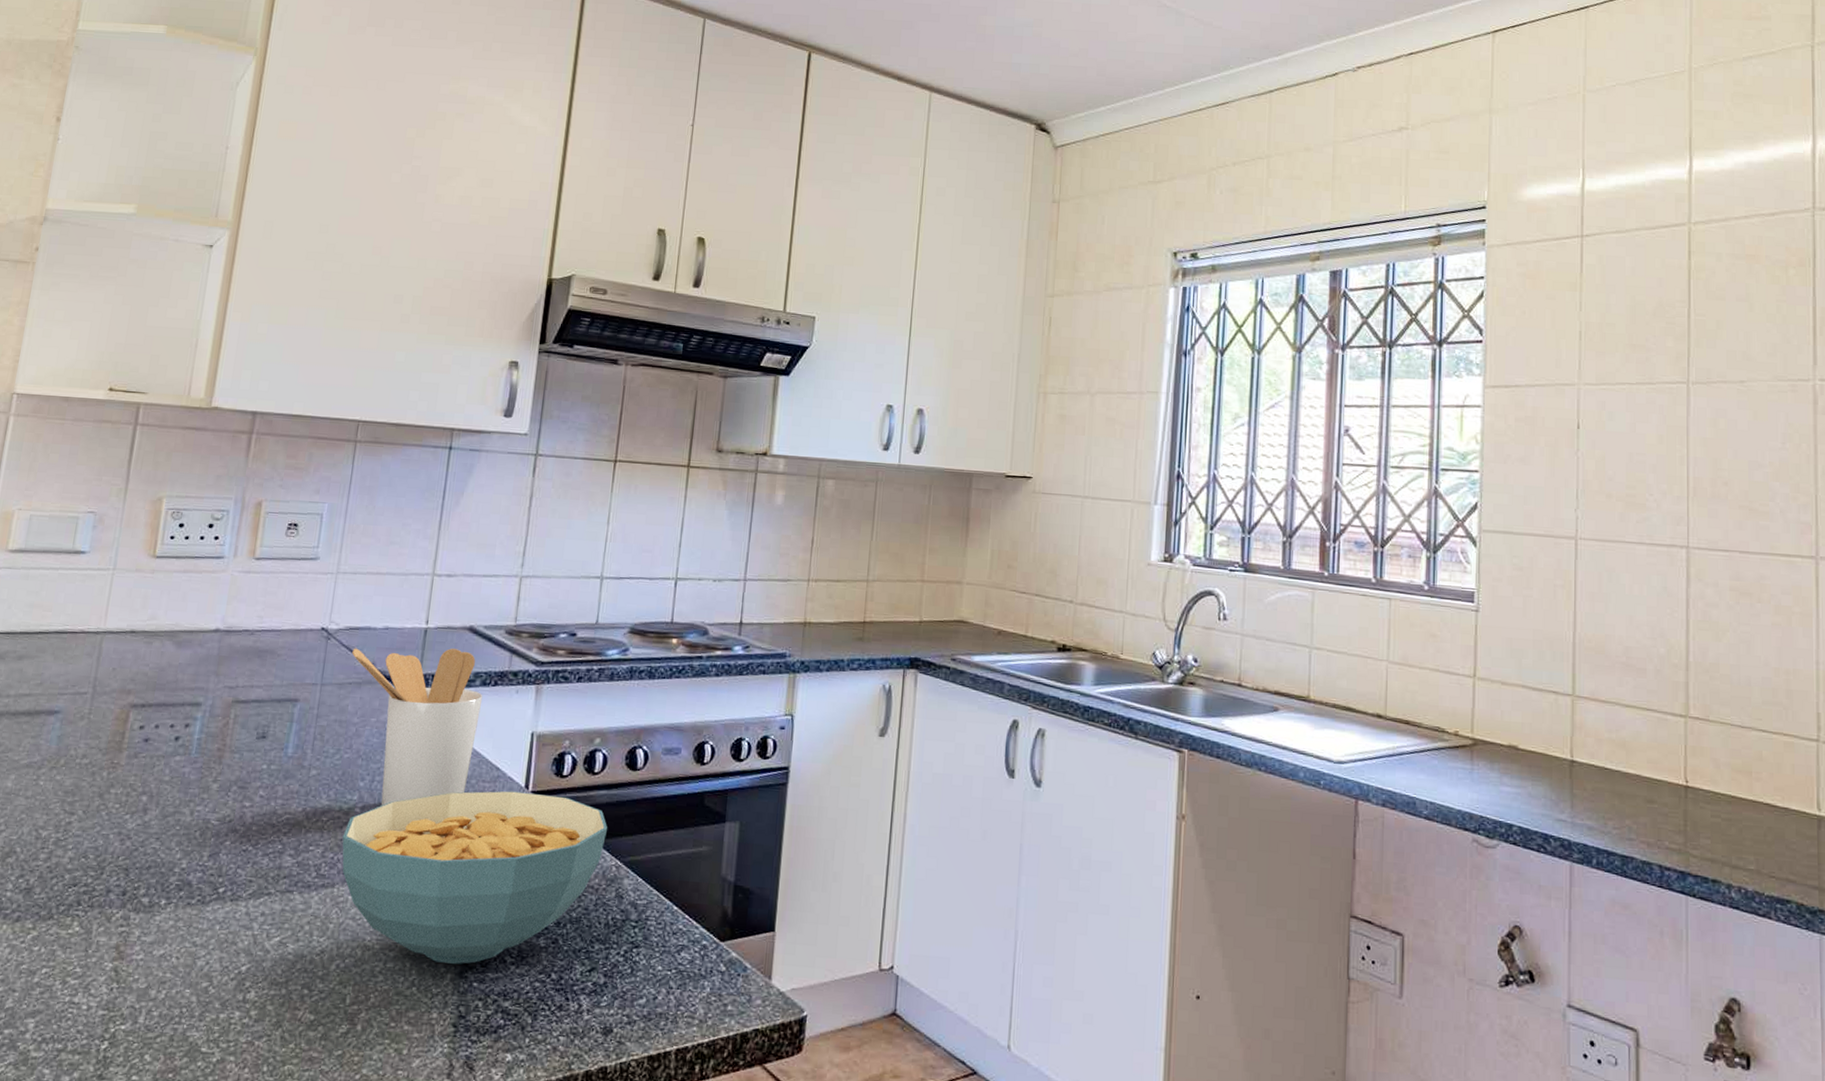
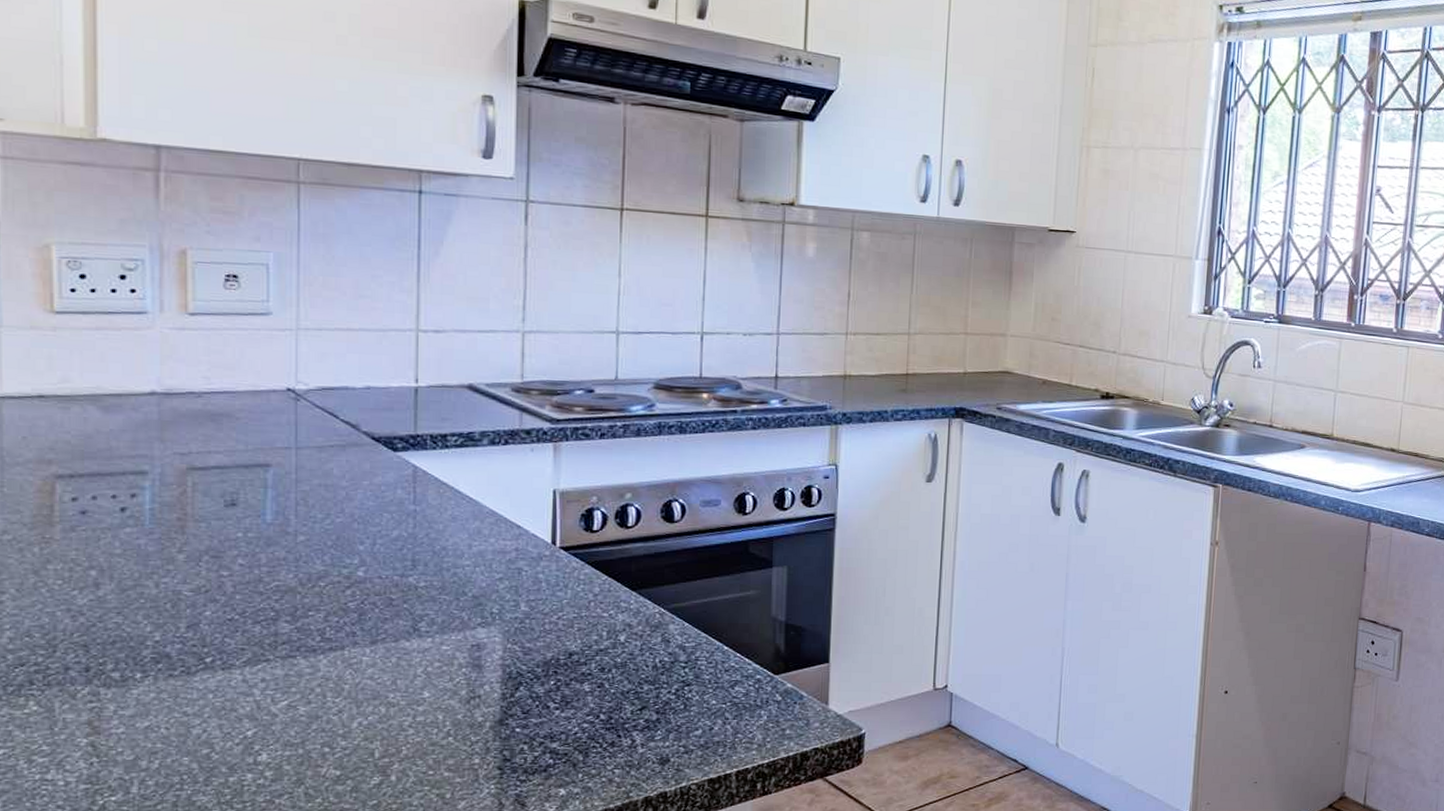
cereal bowl: present [342,791,607,964] -> none [346,547,647,713]
utensil holder: present [352,648,483,806] -> none [329,408,493,568]

